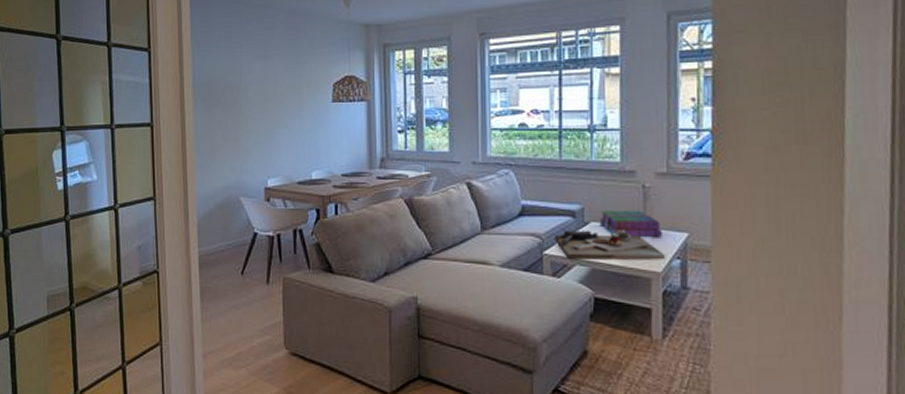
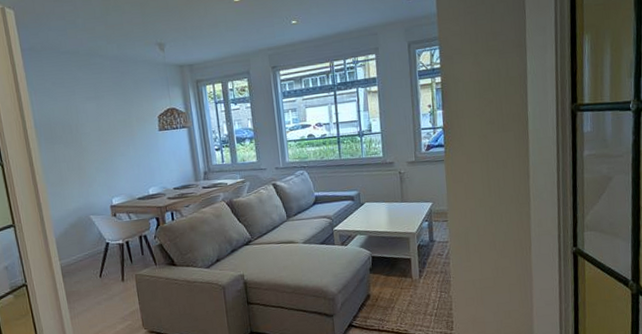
decorative tray: present [555,230,666,260] -> none [341,206,418,231]
books: present [599,210,663,238] -> none [371,190,415,210]

